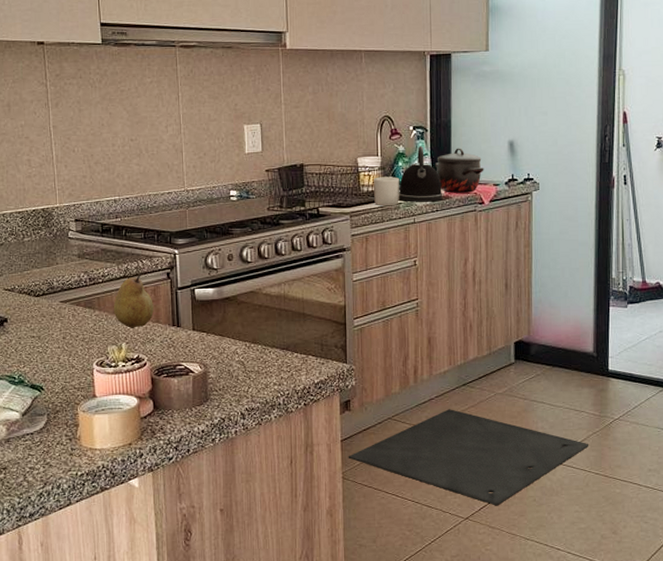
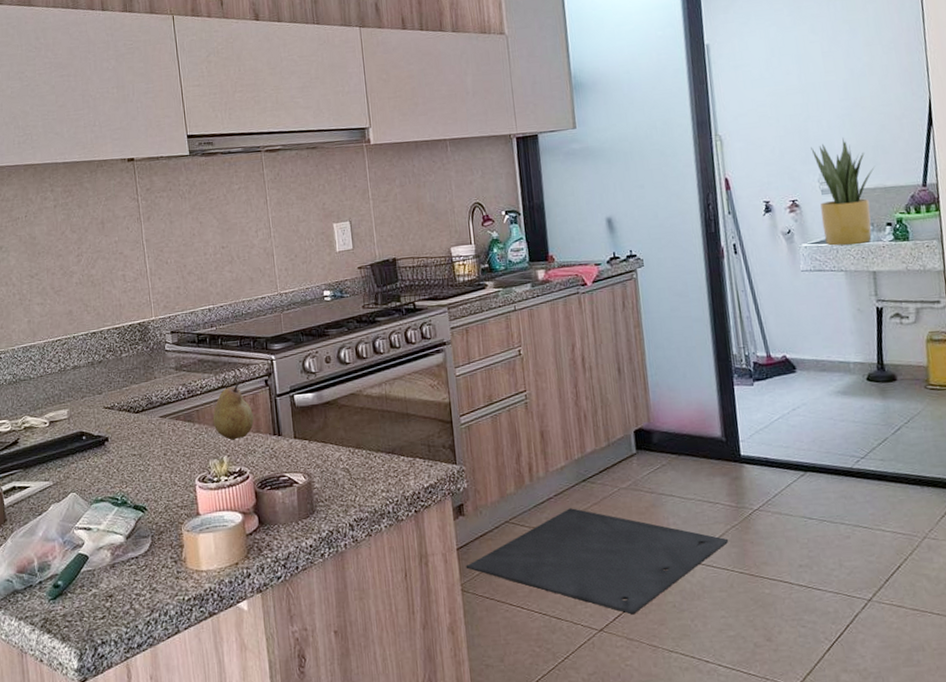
mug: present [373,177,400,207] -> none [468,264,498,296]
kettle: present [398,145,443,202] -> none [495,229,543,289]
cooking pot: present [435,148,484,193] -> none [532,229,584,277]

